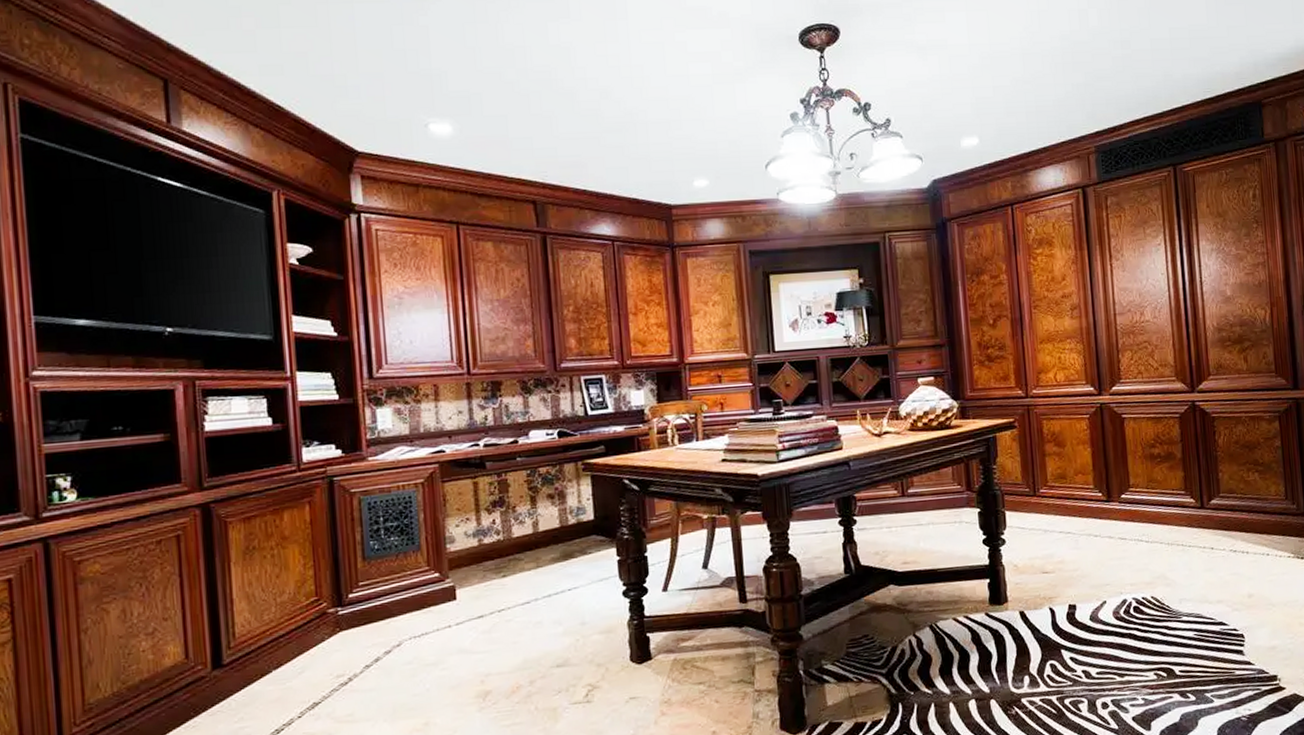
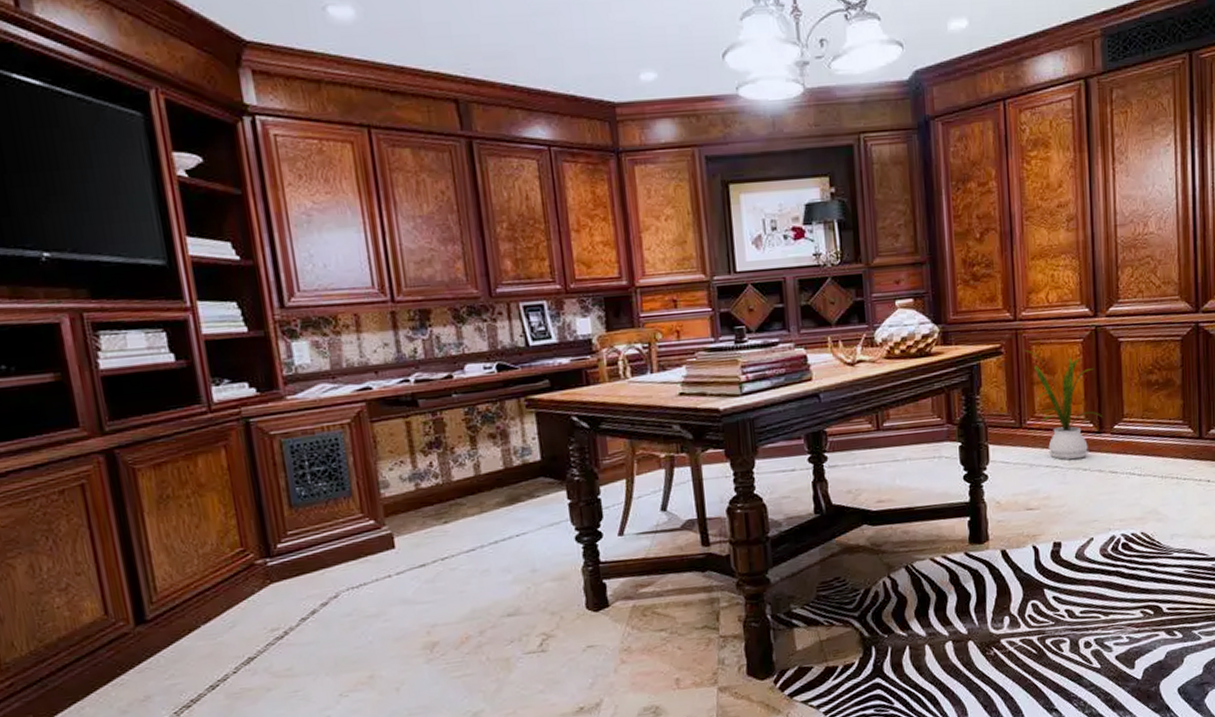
house plant: none [1034,423,1109,527] -> present [1022,349,1102,460]

